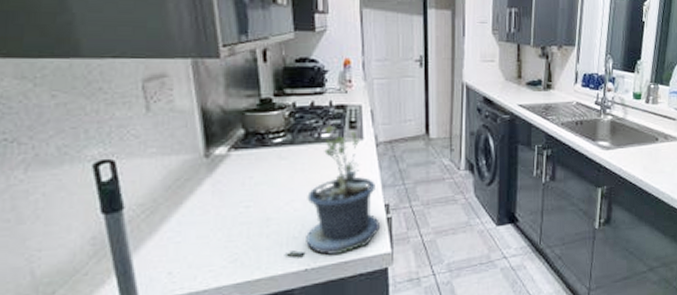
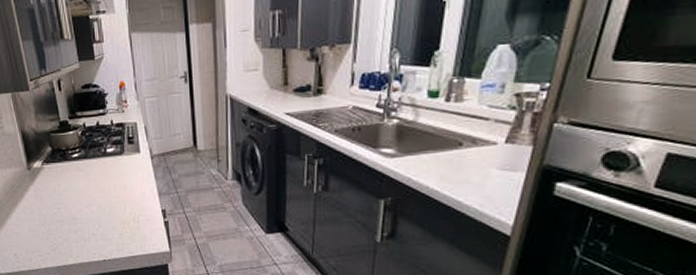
potted plant: present [284,125,381,257] -> none [88,141,160,251]

